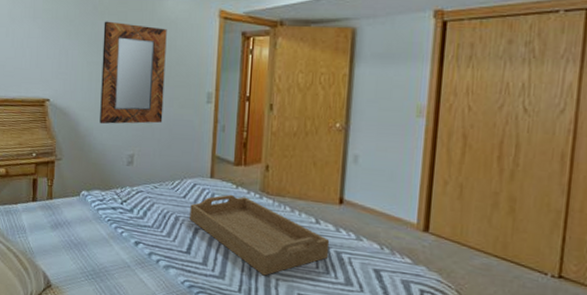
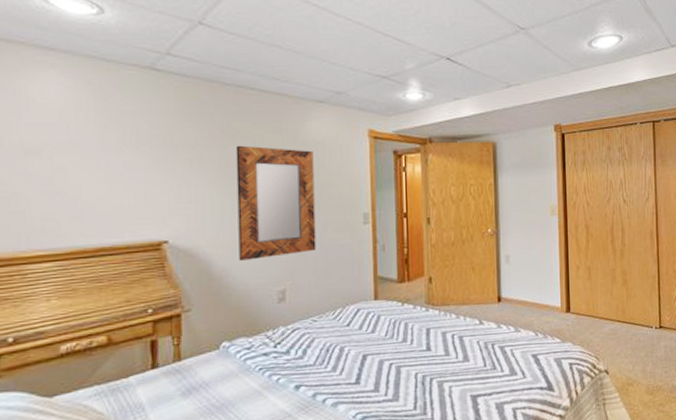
serving tray: present [190,194,330,276] -> none [355,312,494,387]

